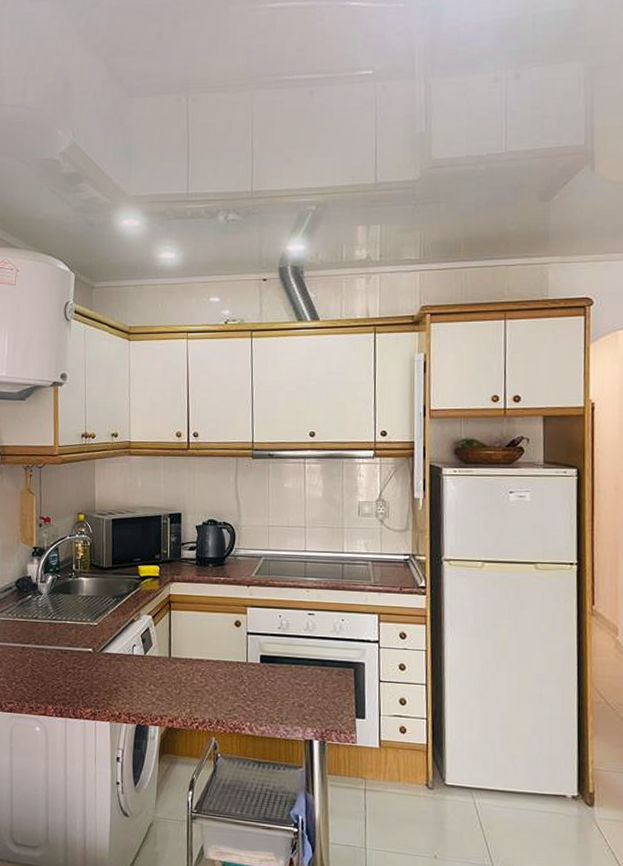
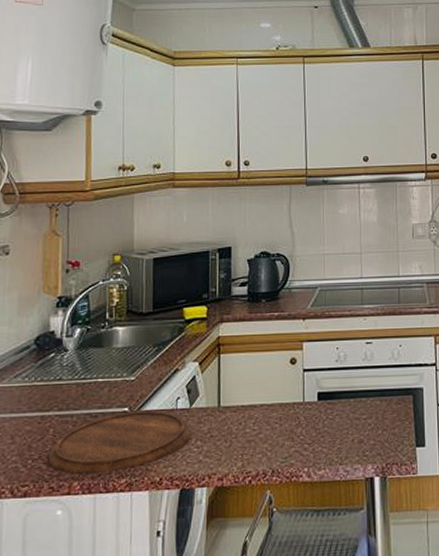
cutting board: none [28,652,145,701] -> present [48,410,190,474]

